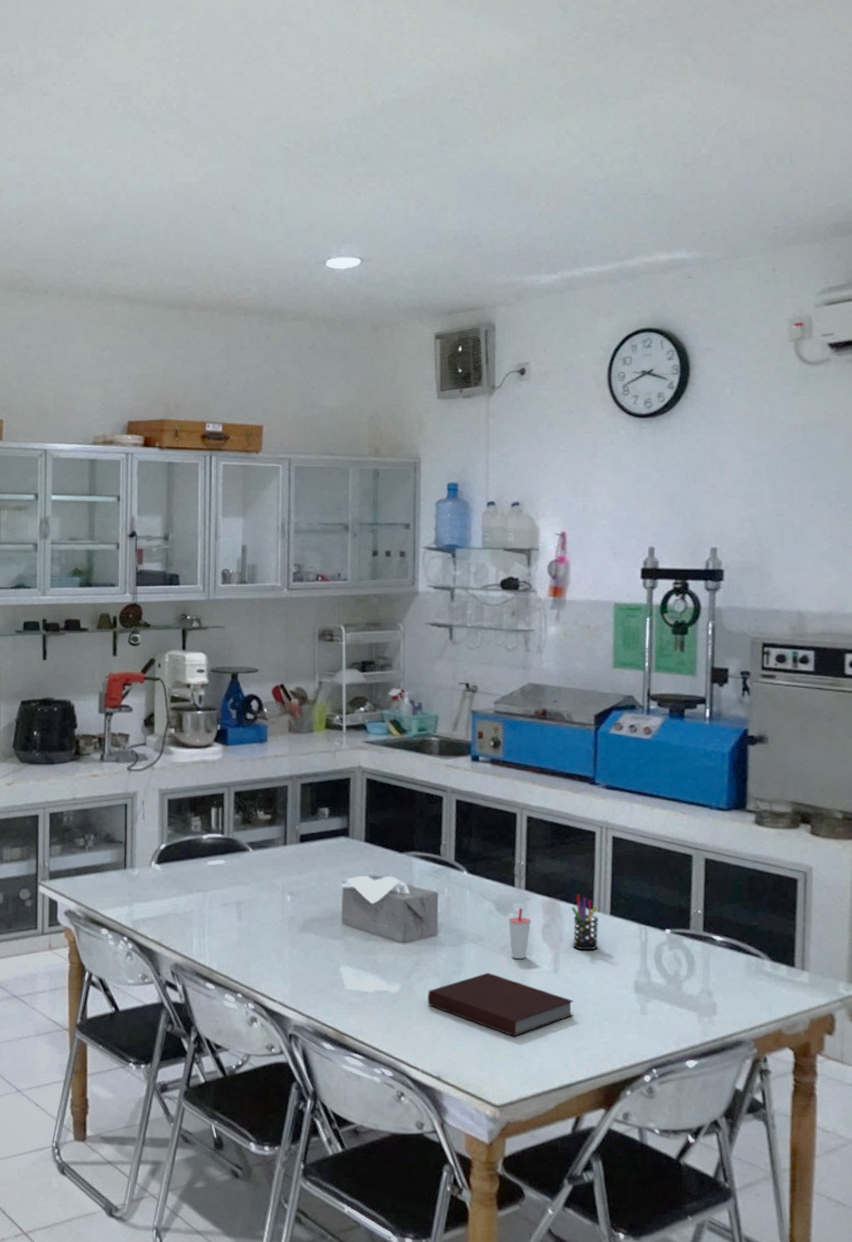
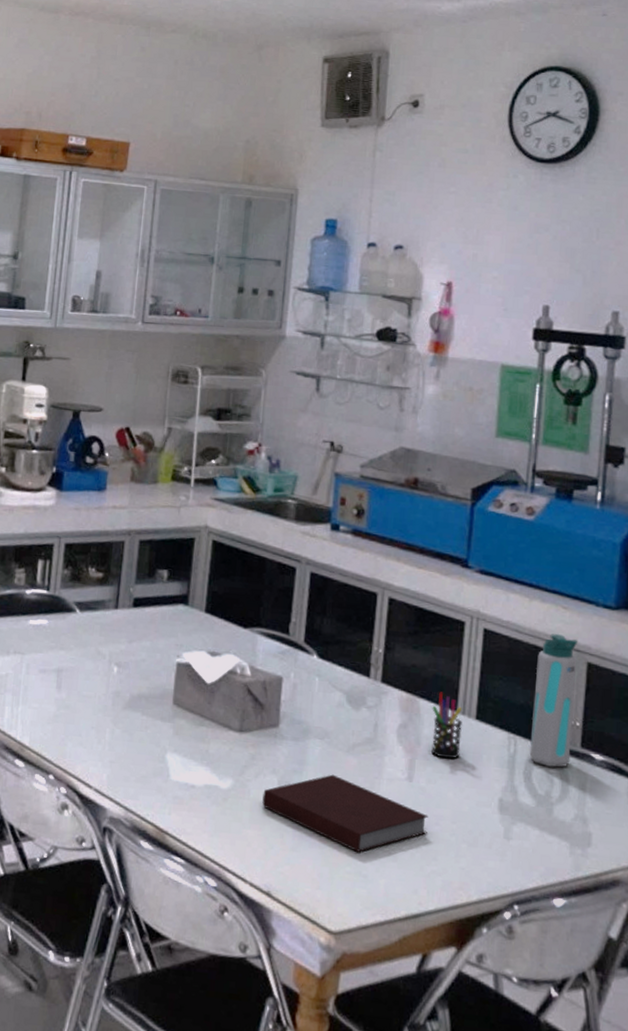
cup: present [509,907,532,960] -> none [360,702,386,763]
water bottle: none [658,836,696,950] -> present [529,634,578,768]

